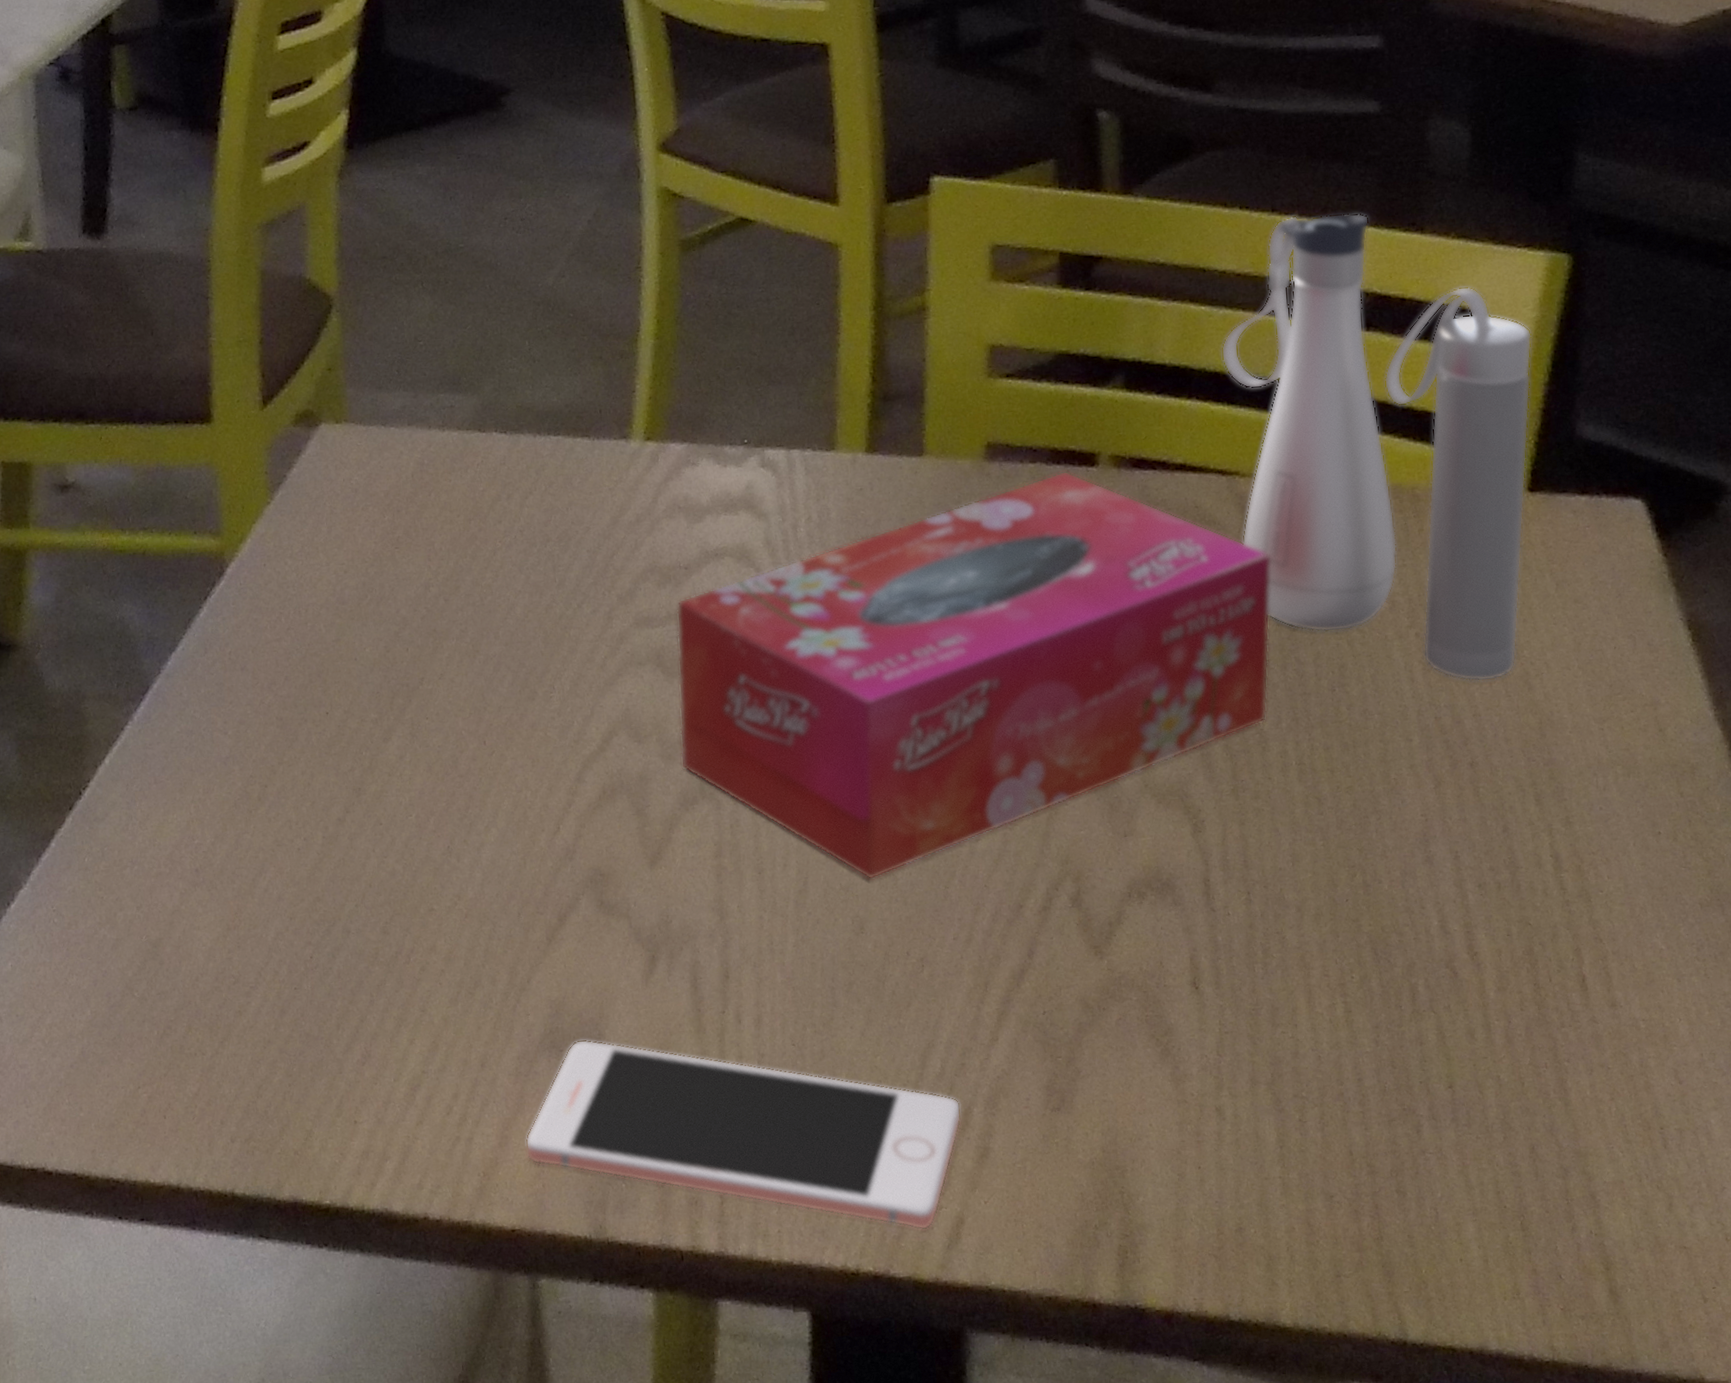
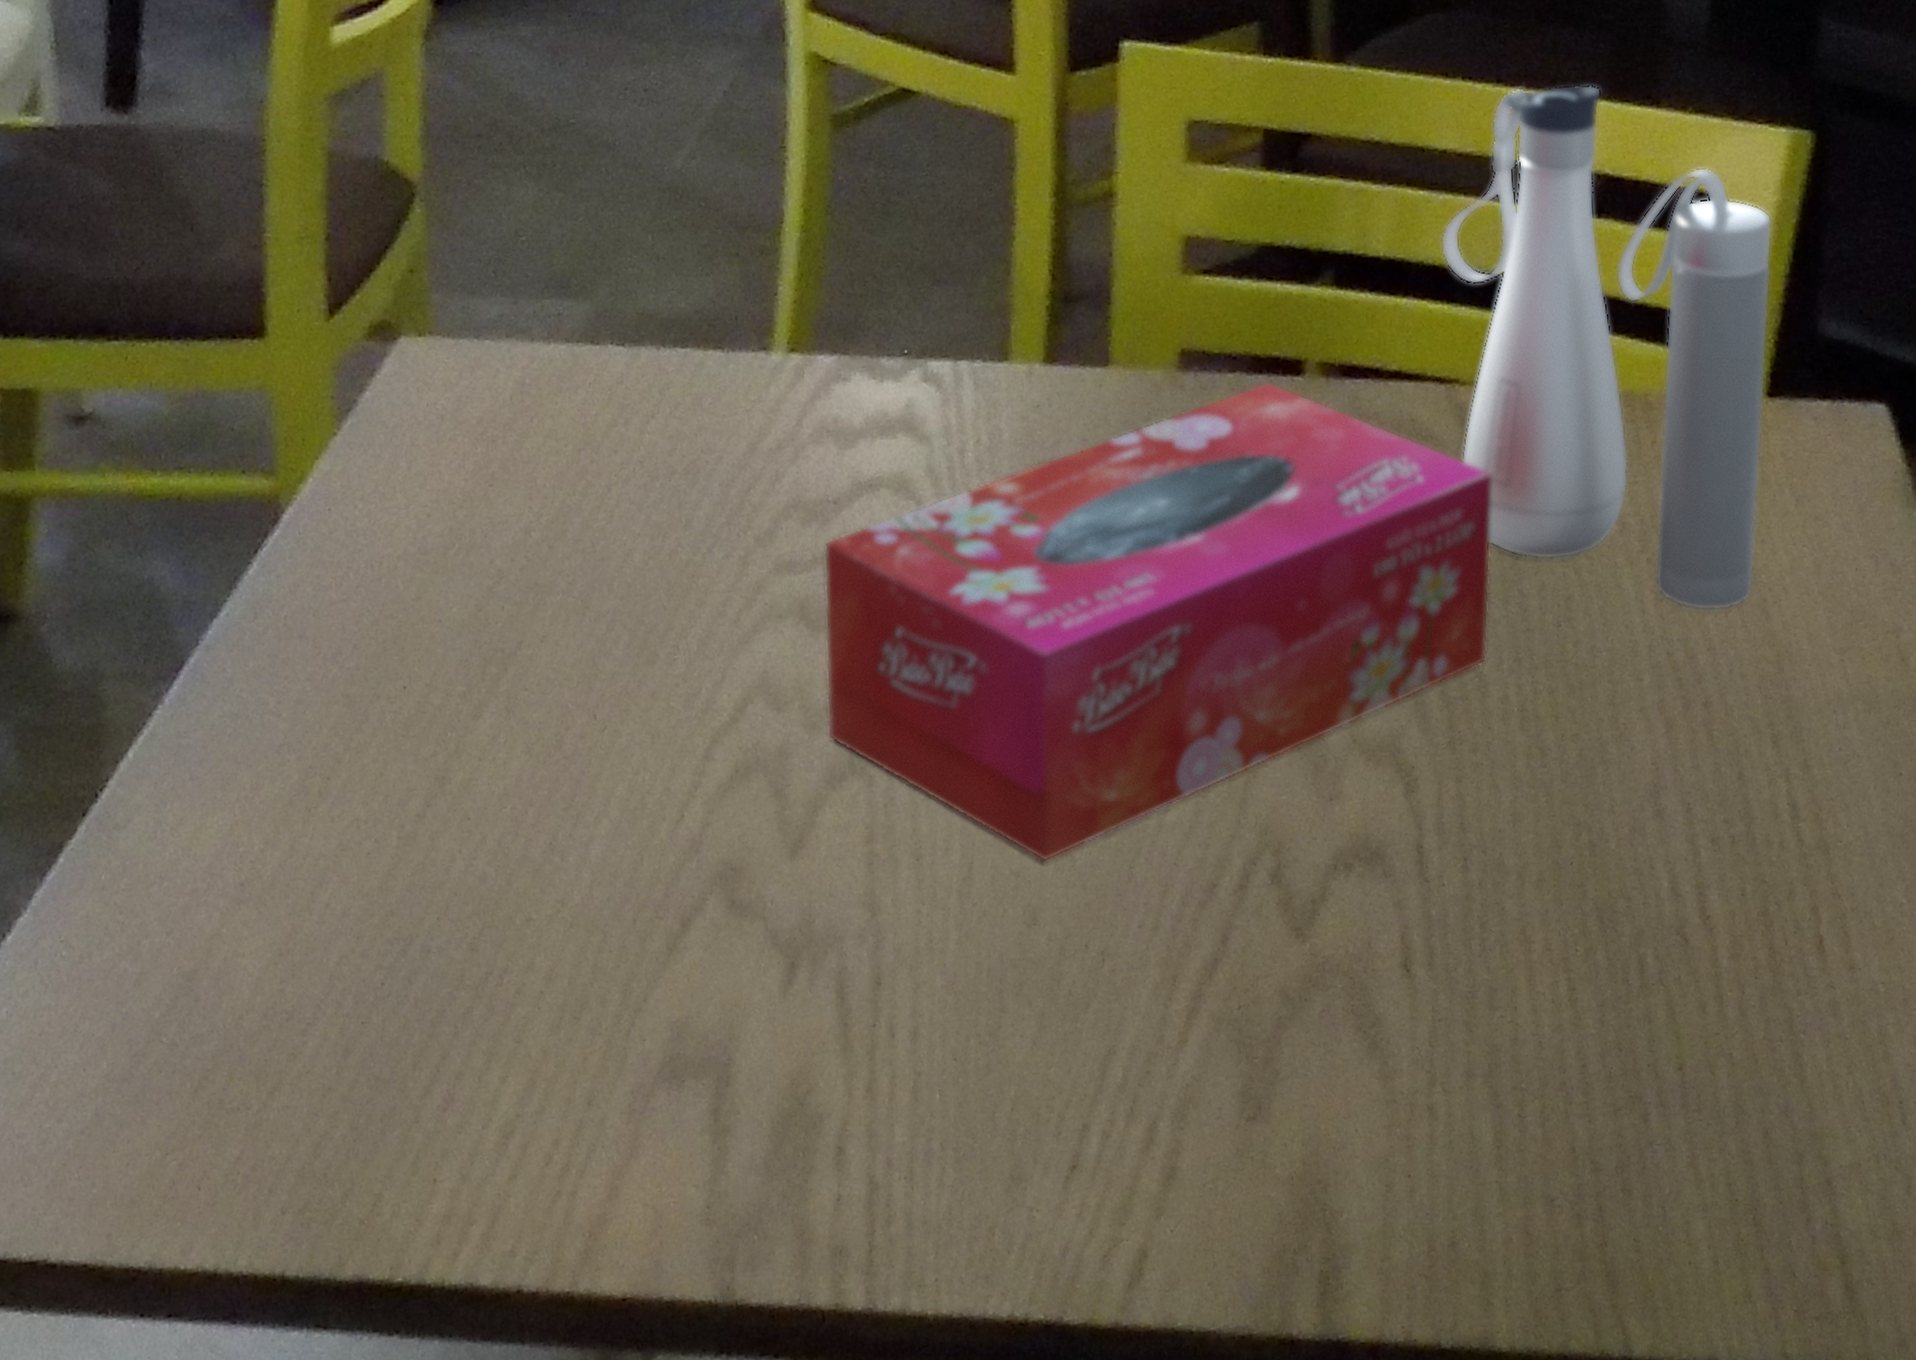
cell phone: present [525,1039,962,1231] -> none [639,1065,1146,1268]

